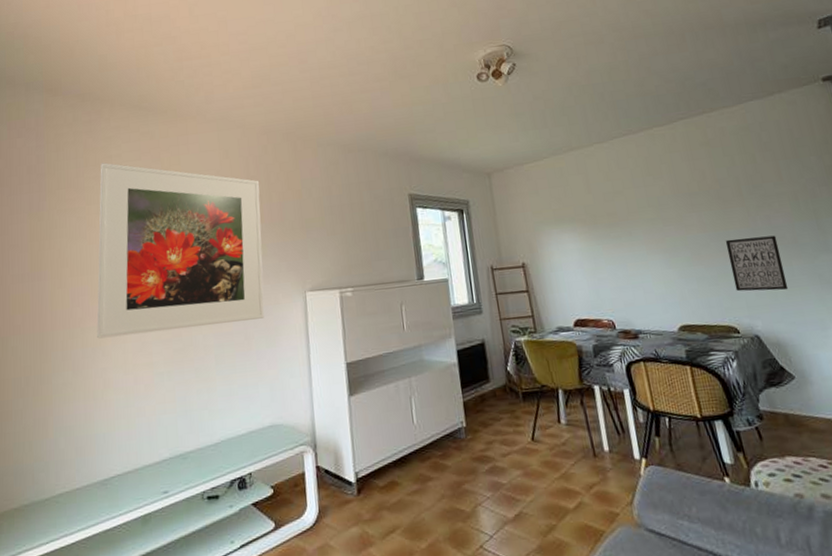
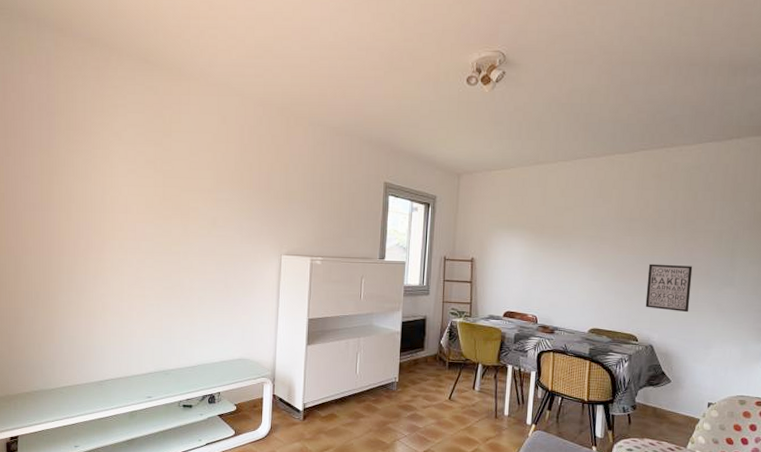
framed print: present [97,162,264,339] -> none [98,111,251,272]

